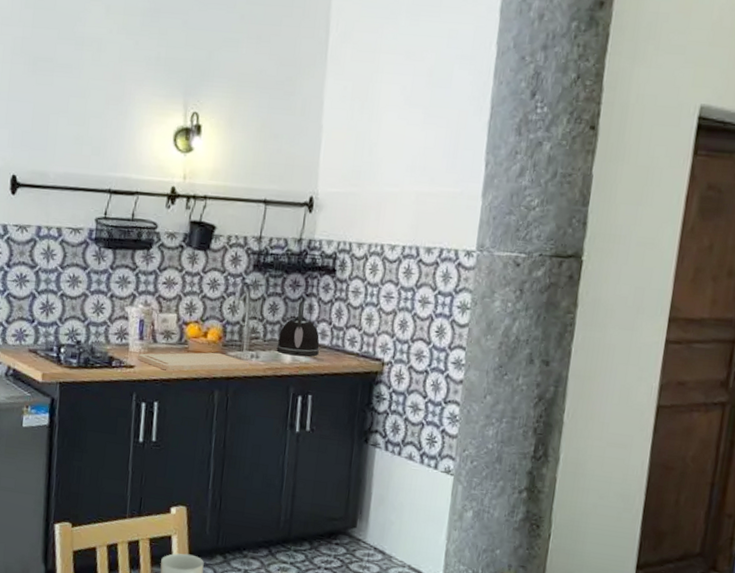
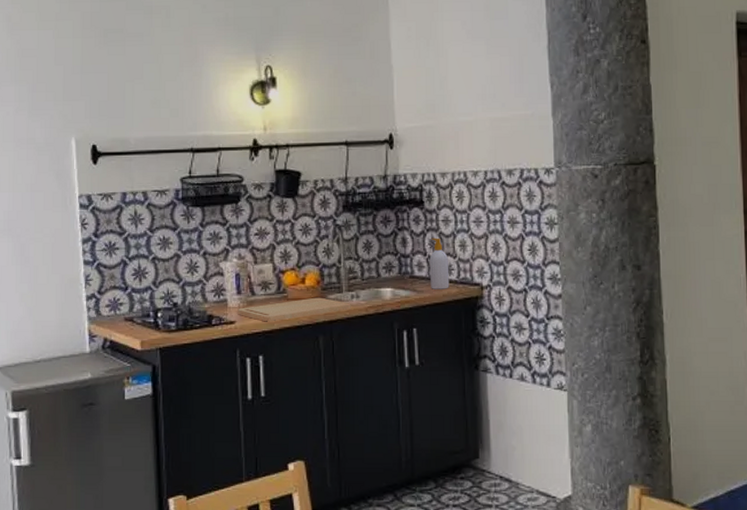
kettle: present [276,301,320,356] -> none [375,236,419,291]
soap bottle: none [331,307,353,361] -> present [429,238,450,289]

